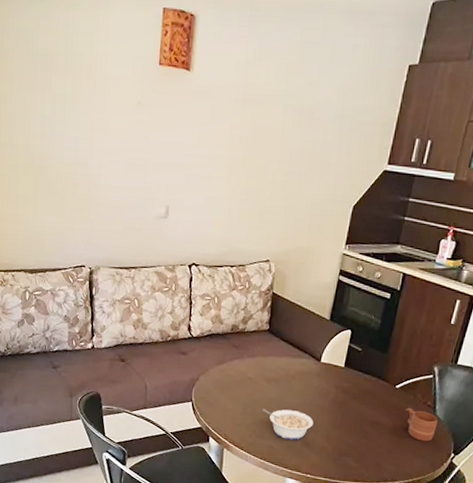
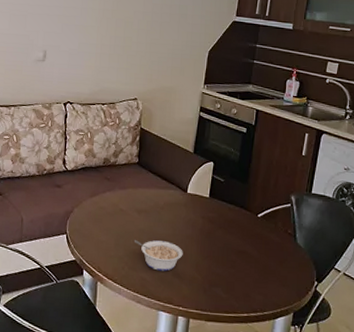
mug: present [405,407,438,442] -> none [268,236,299,270]

